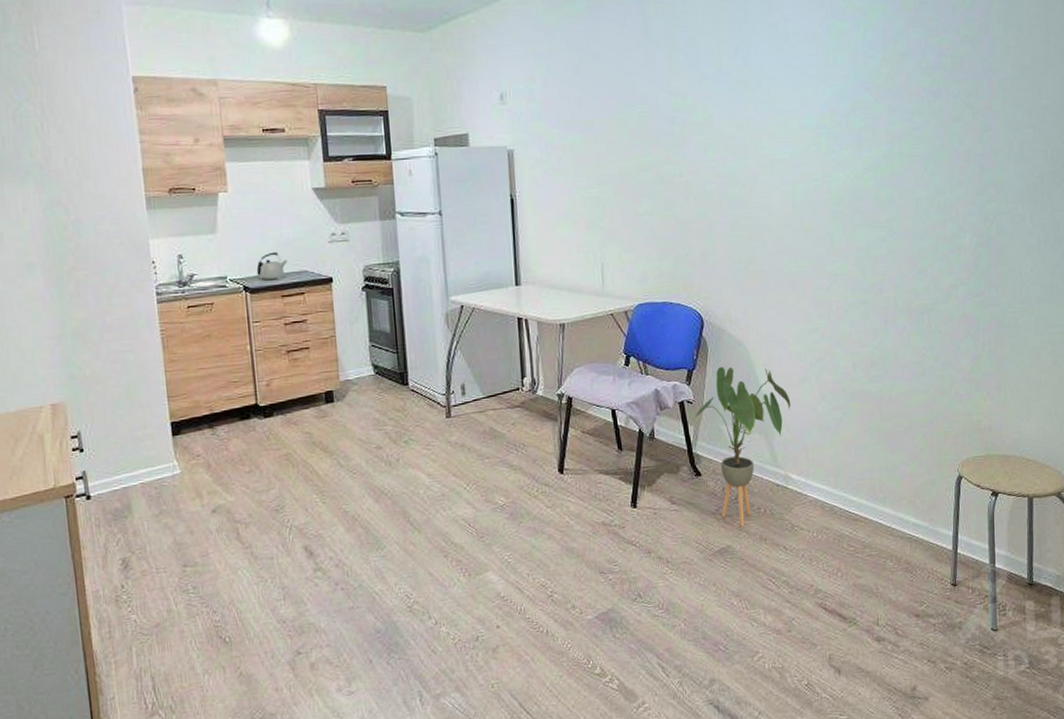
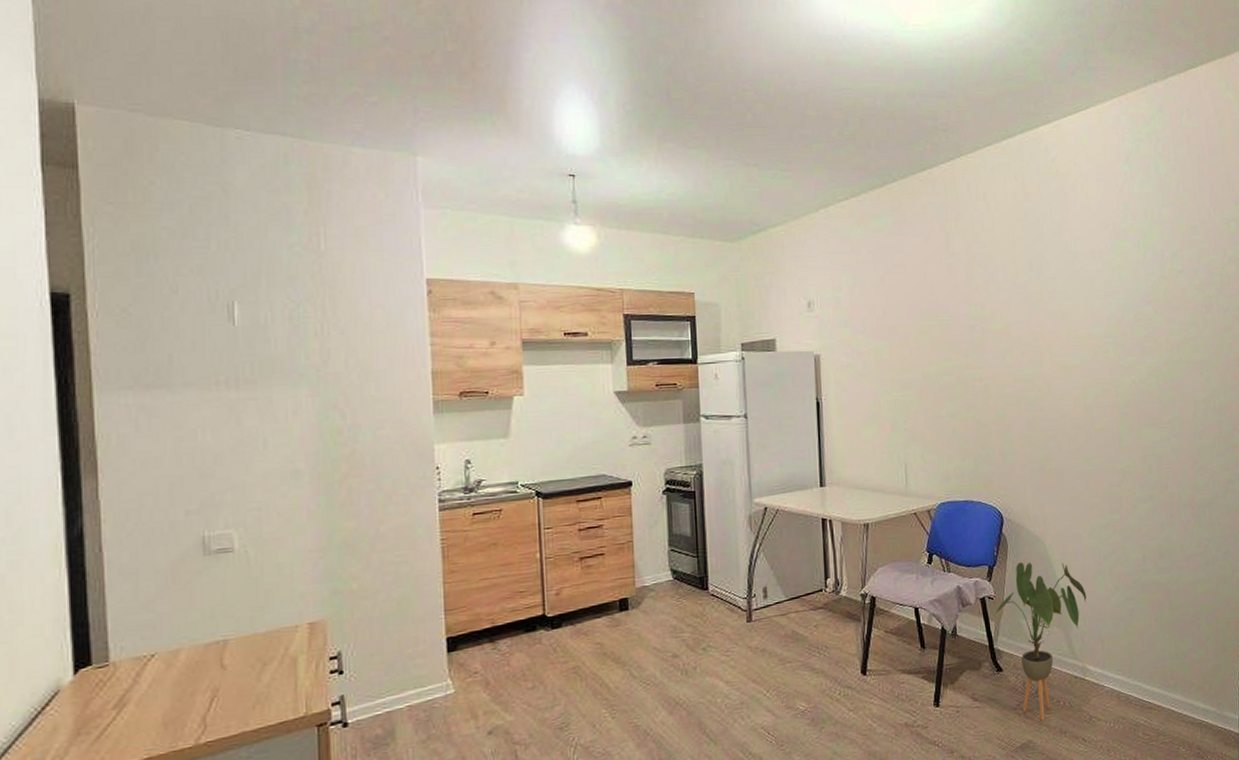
kettle: present [256,251,287,280] -> none [551,455,584,485]

